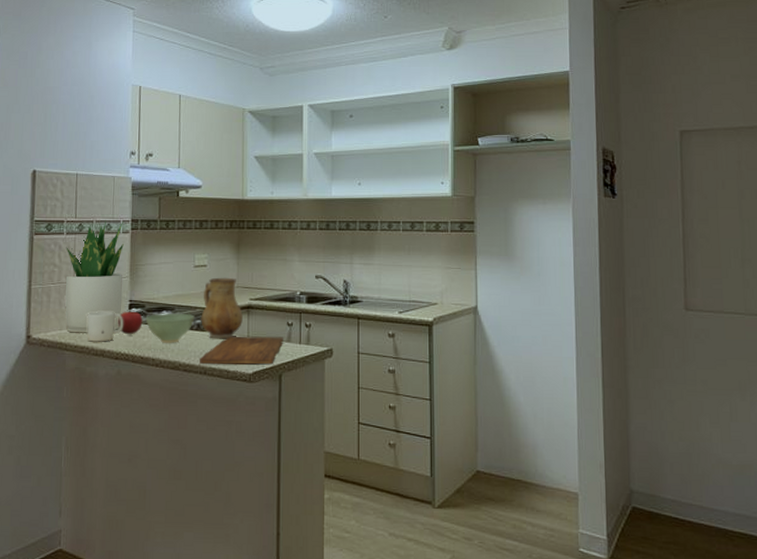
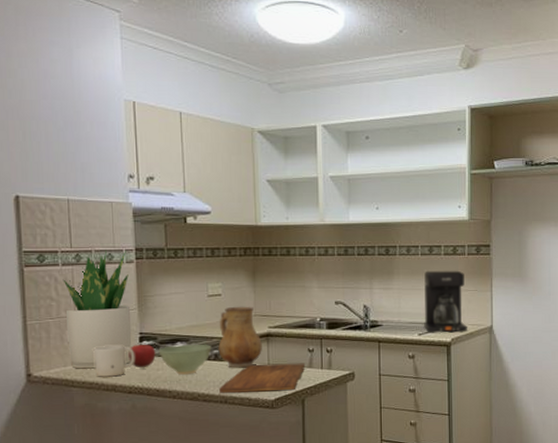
coffee maker: none [405,247,450,312] -> present [424,270,467,333]

